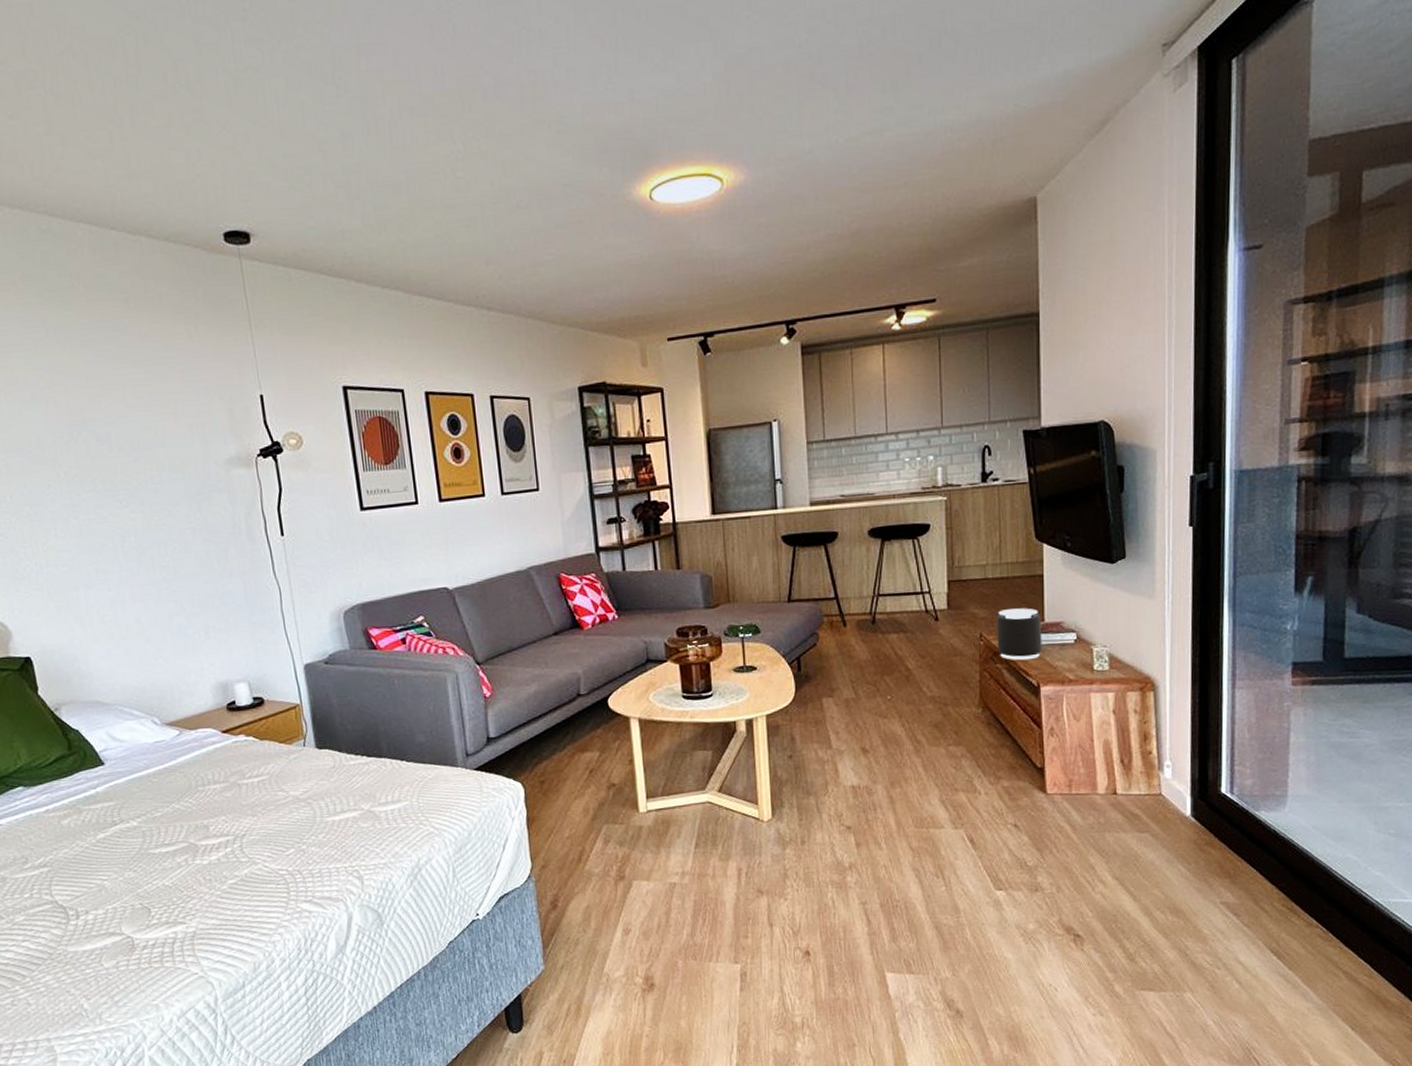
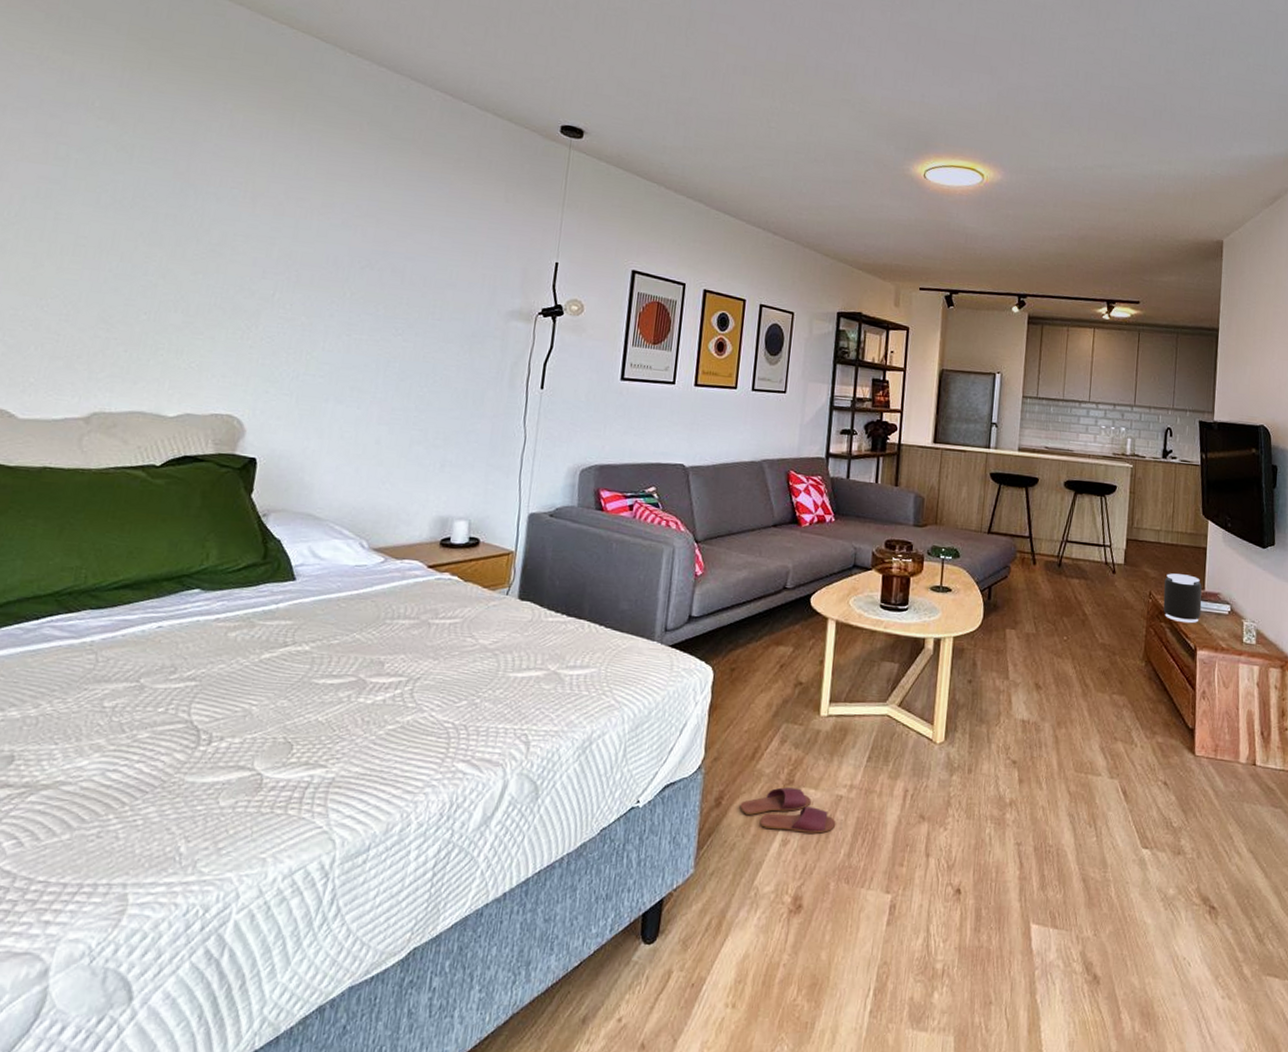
slippers: none [576,882,674,922] -> present [739,787,836,834]

